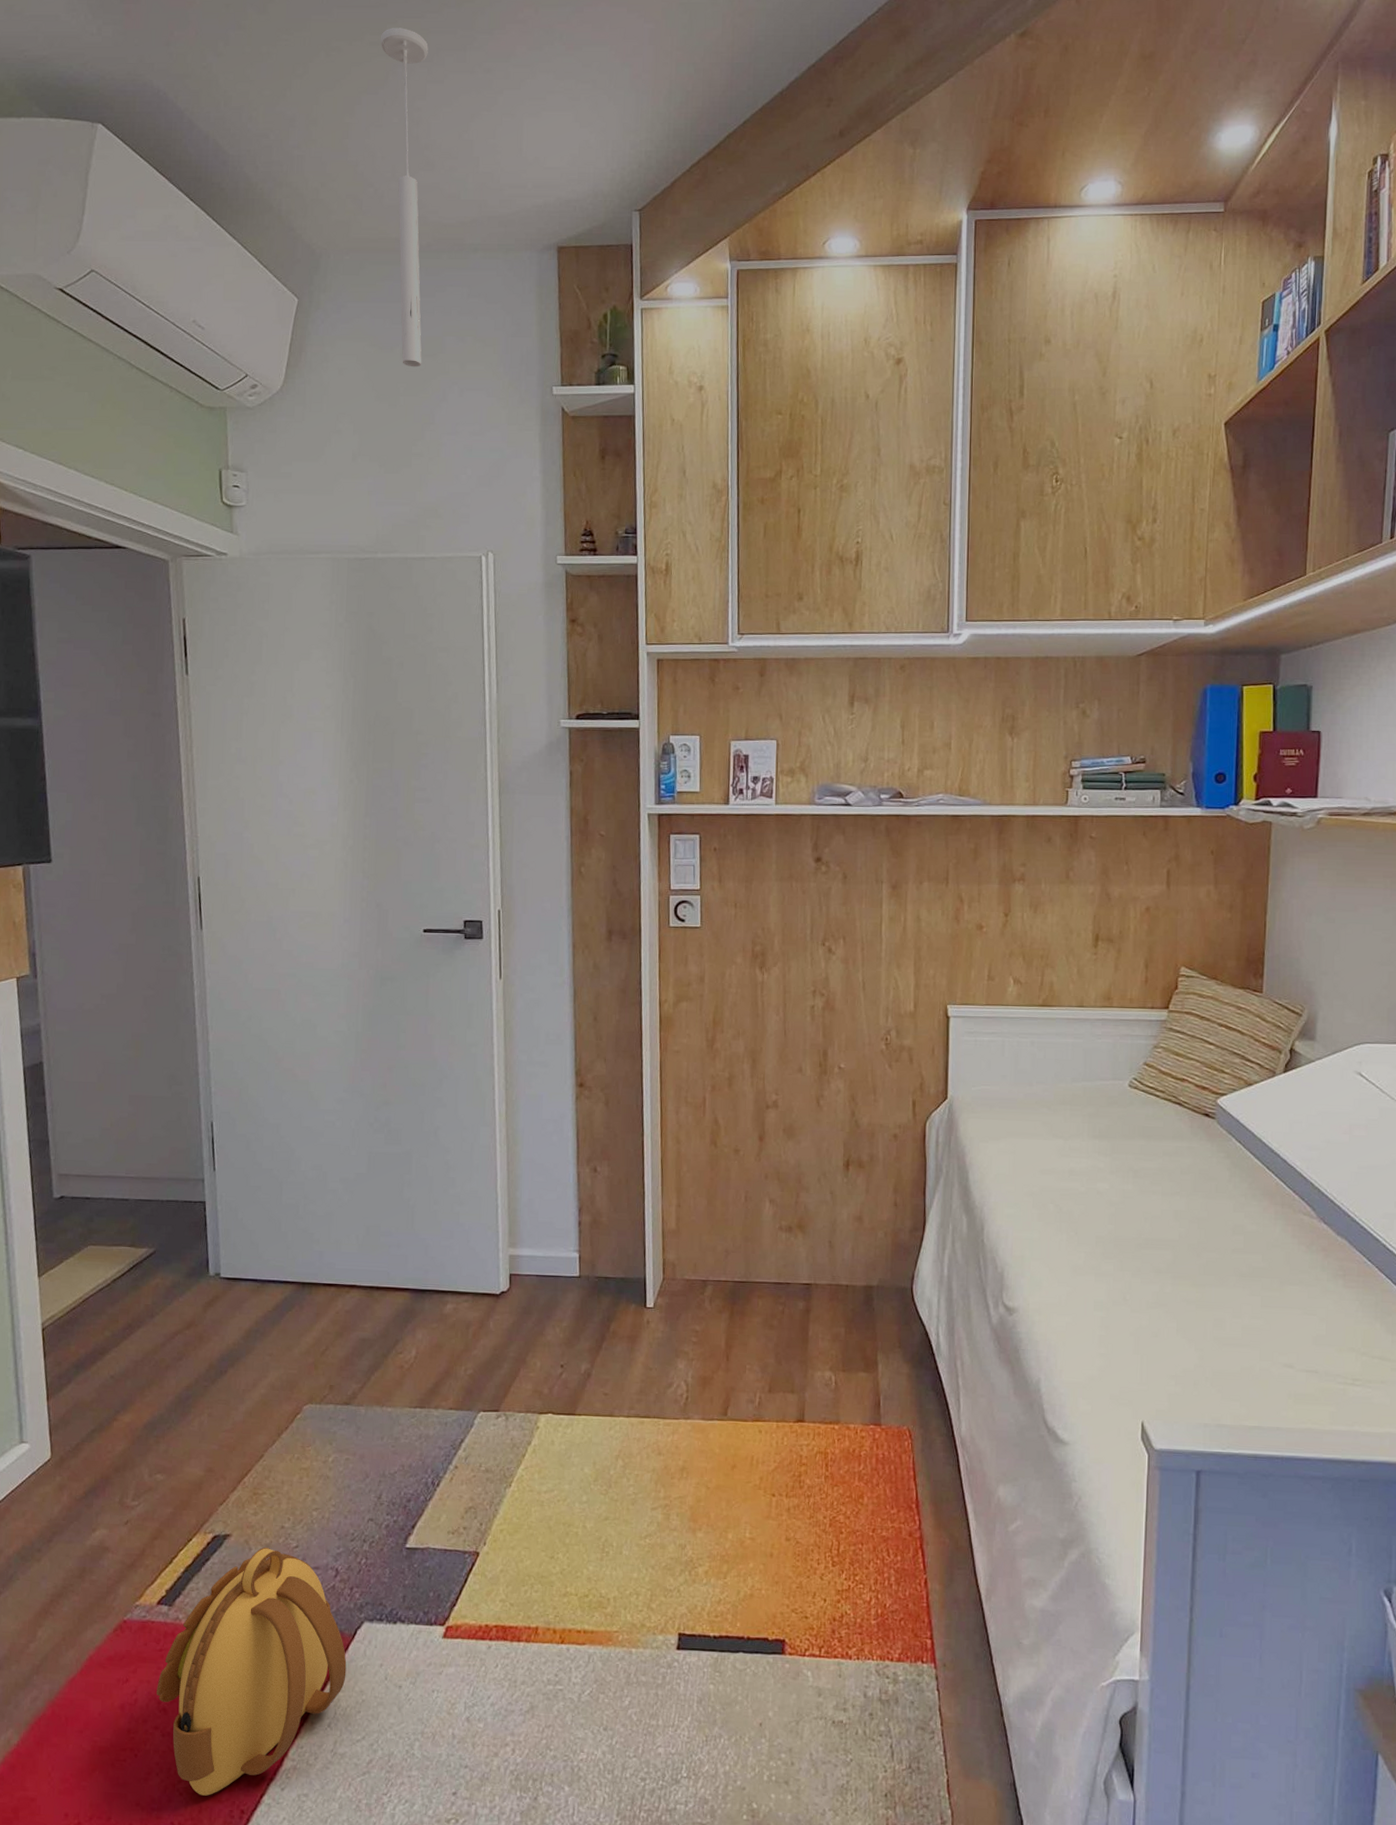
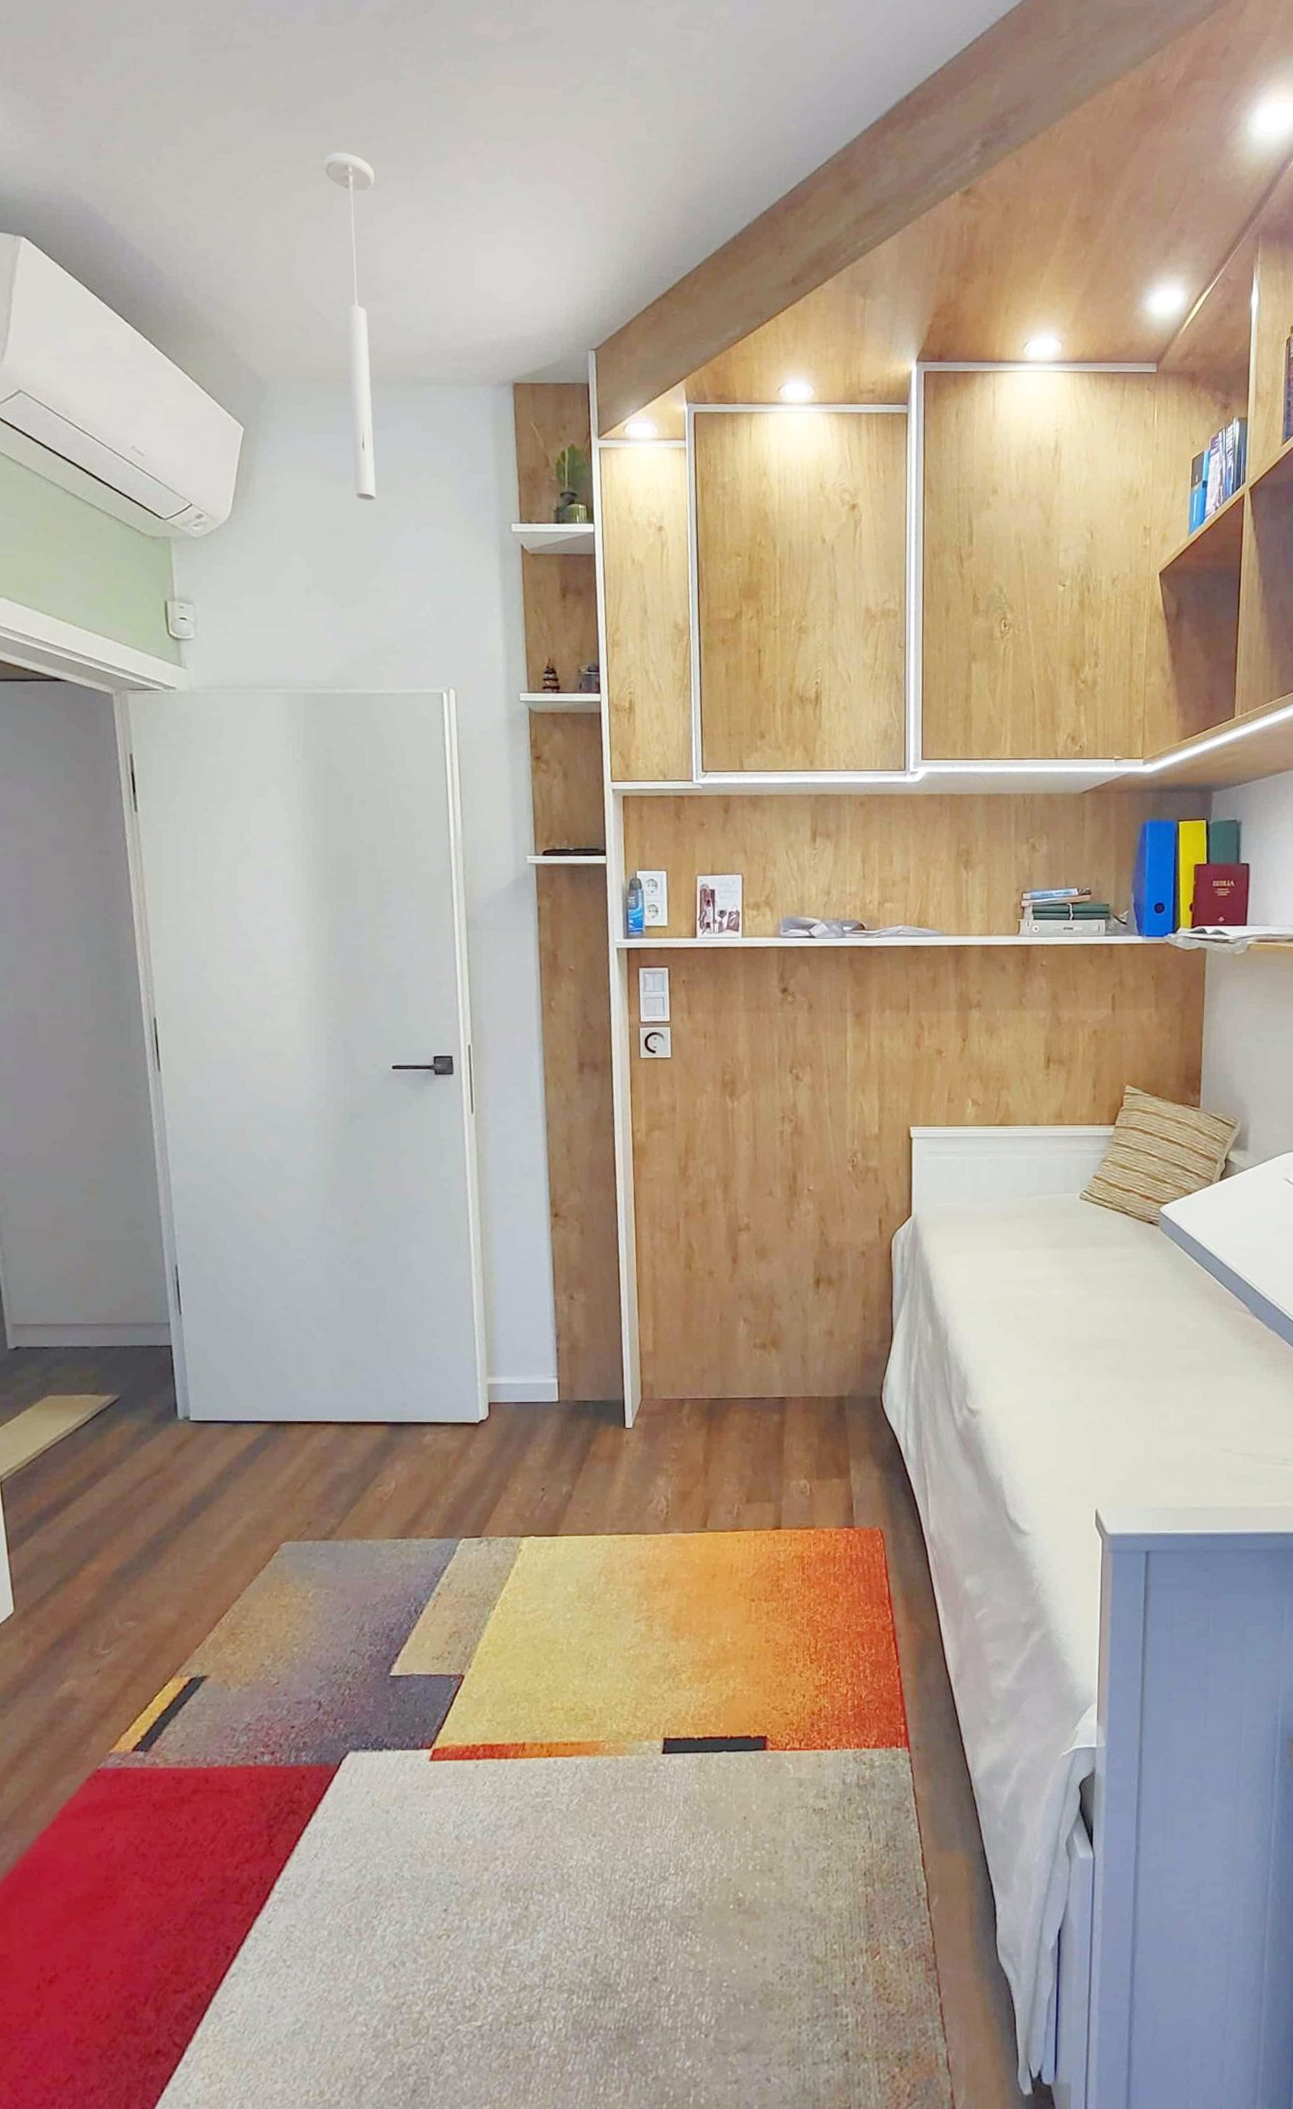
backpack: present [157,1547,347,1796] -> none [135,1685,332,1936]

